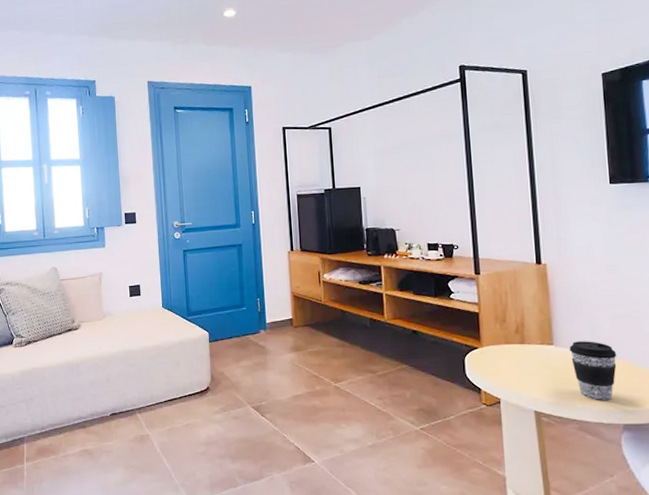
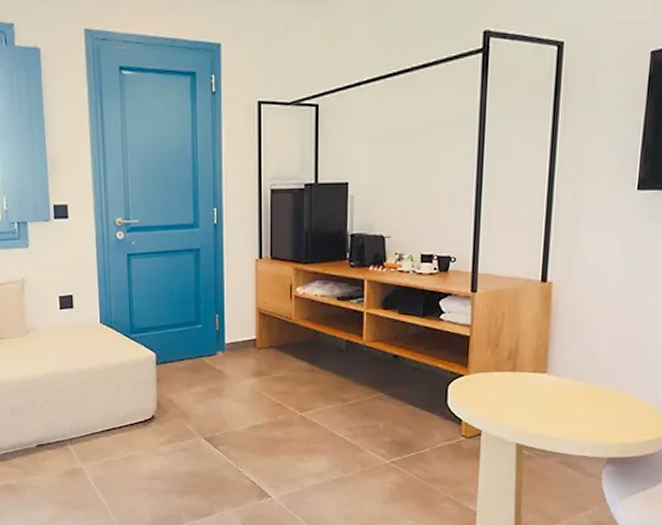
coffee cup: present [569,341,617,400] -> none [562,369,613,433]

